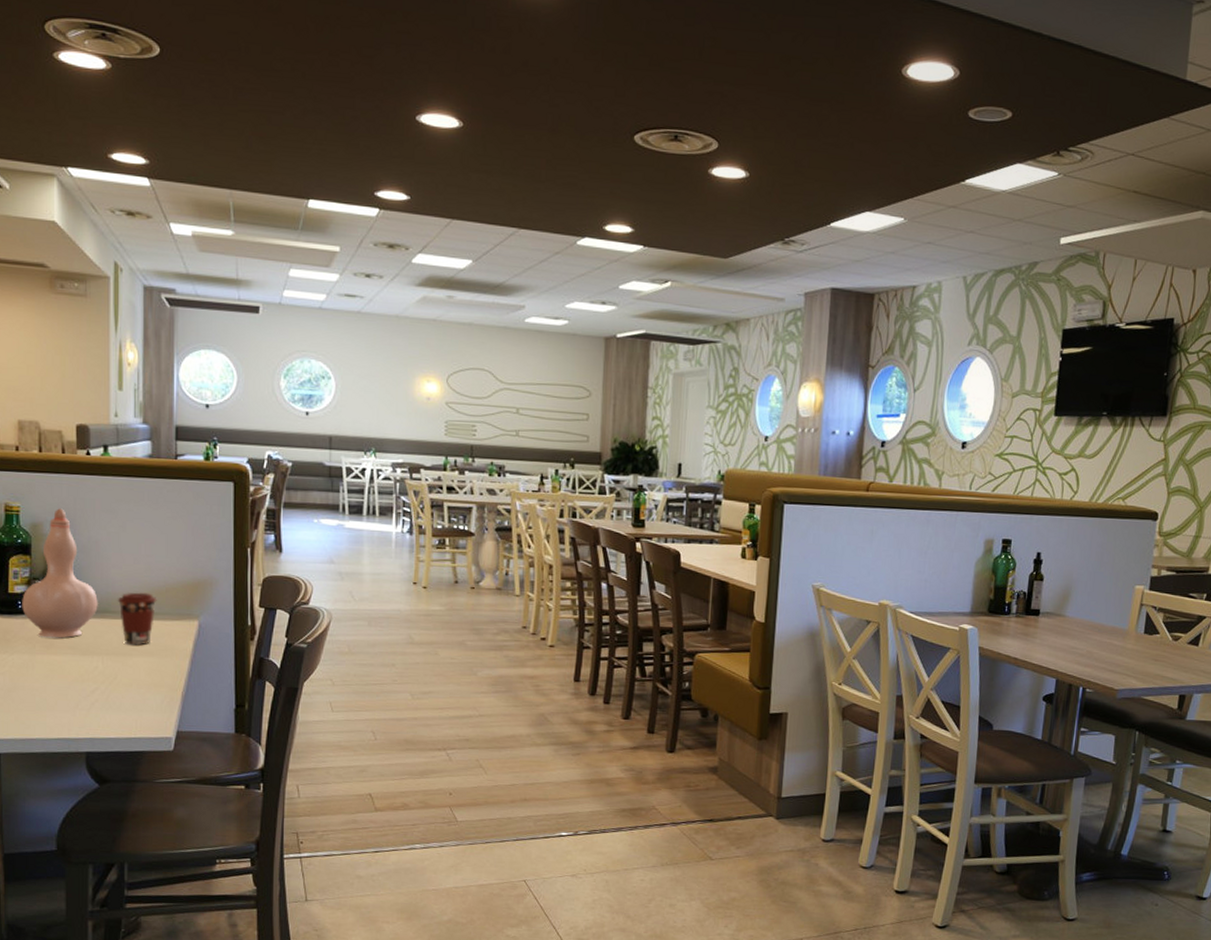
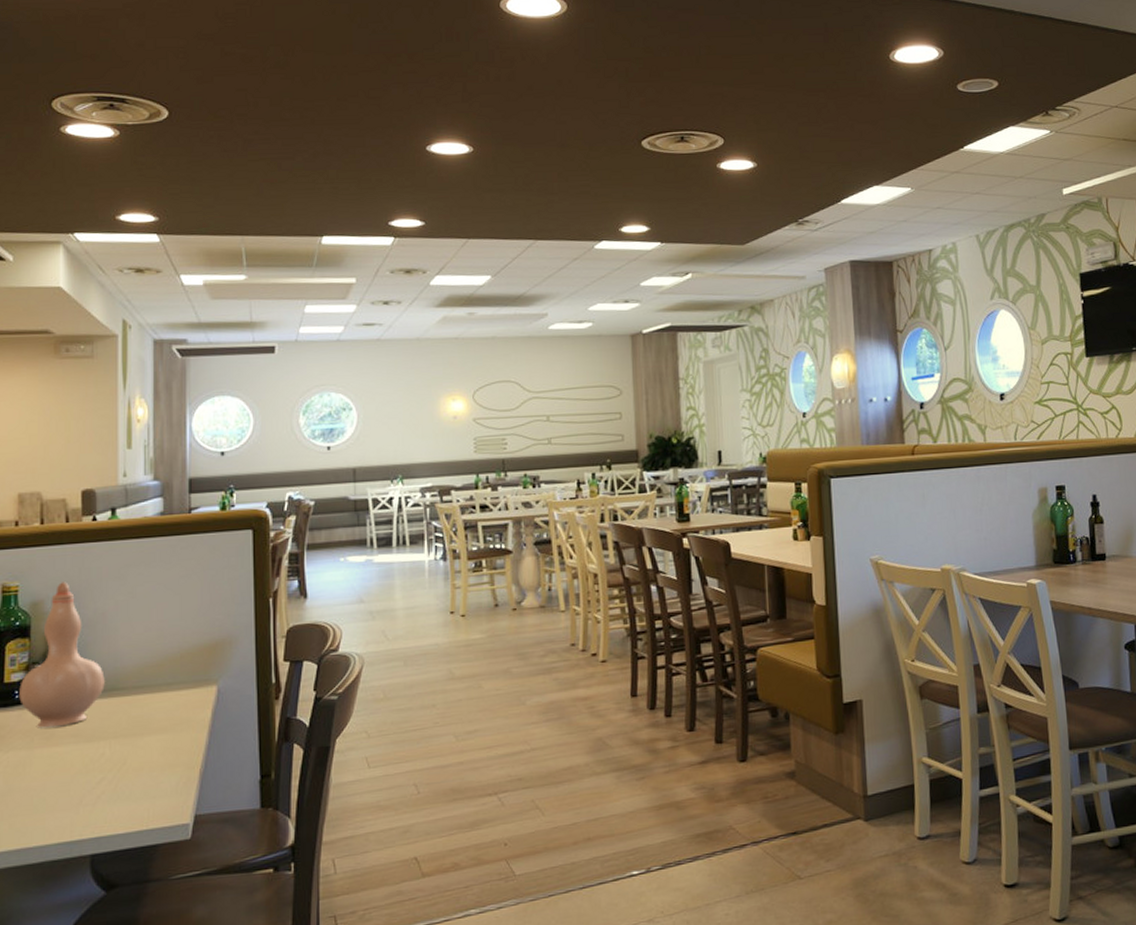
coffee cup: present [118,592,157,645] -> none [127,662,171,724]

